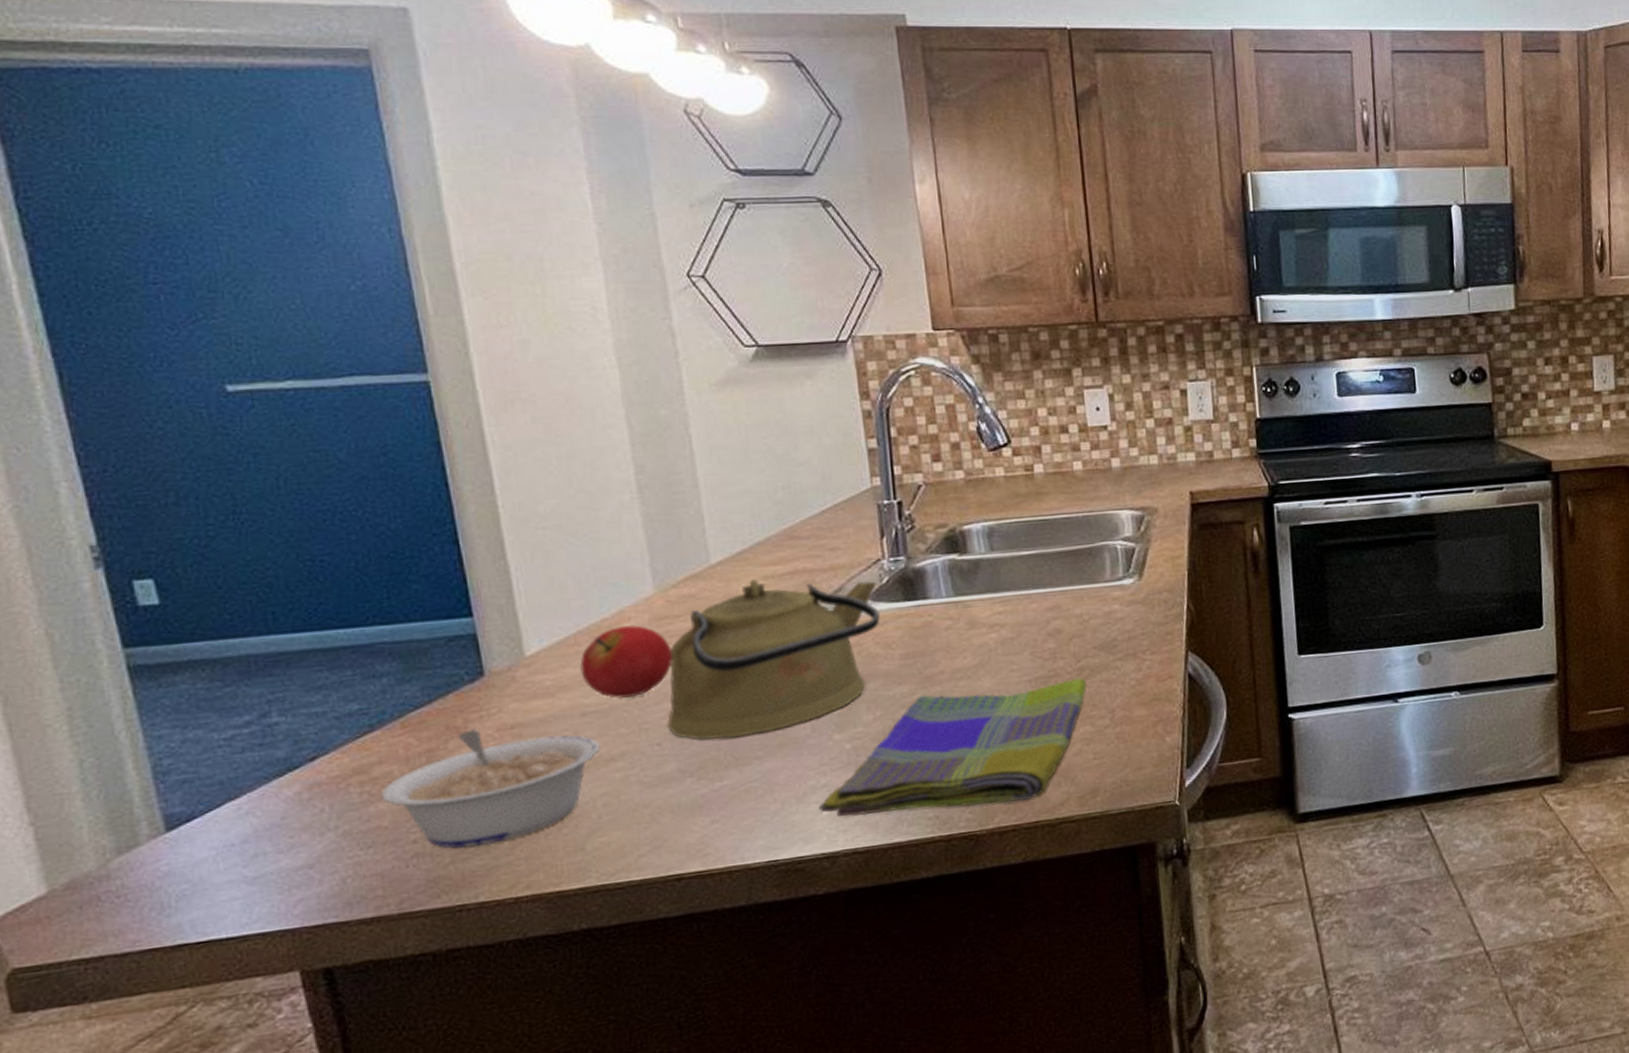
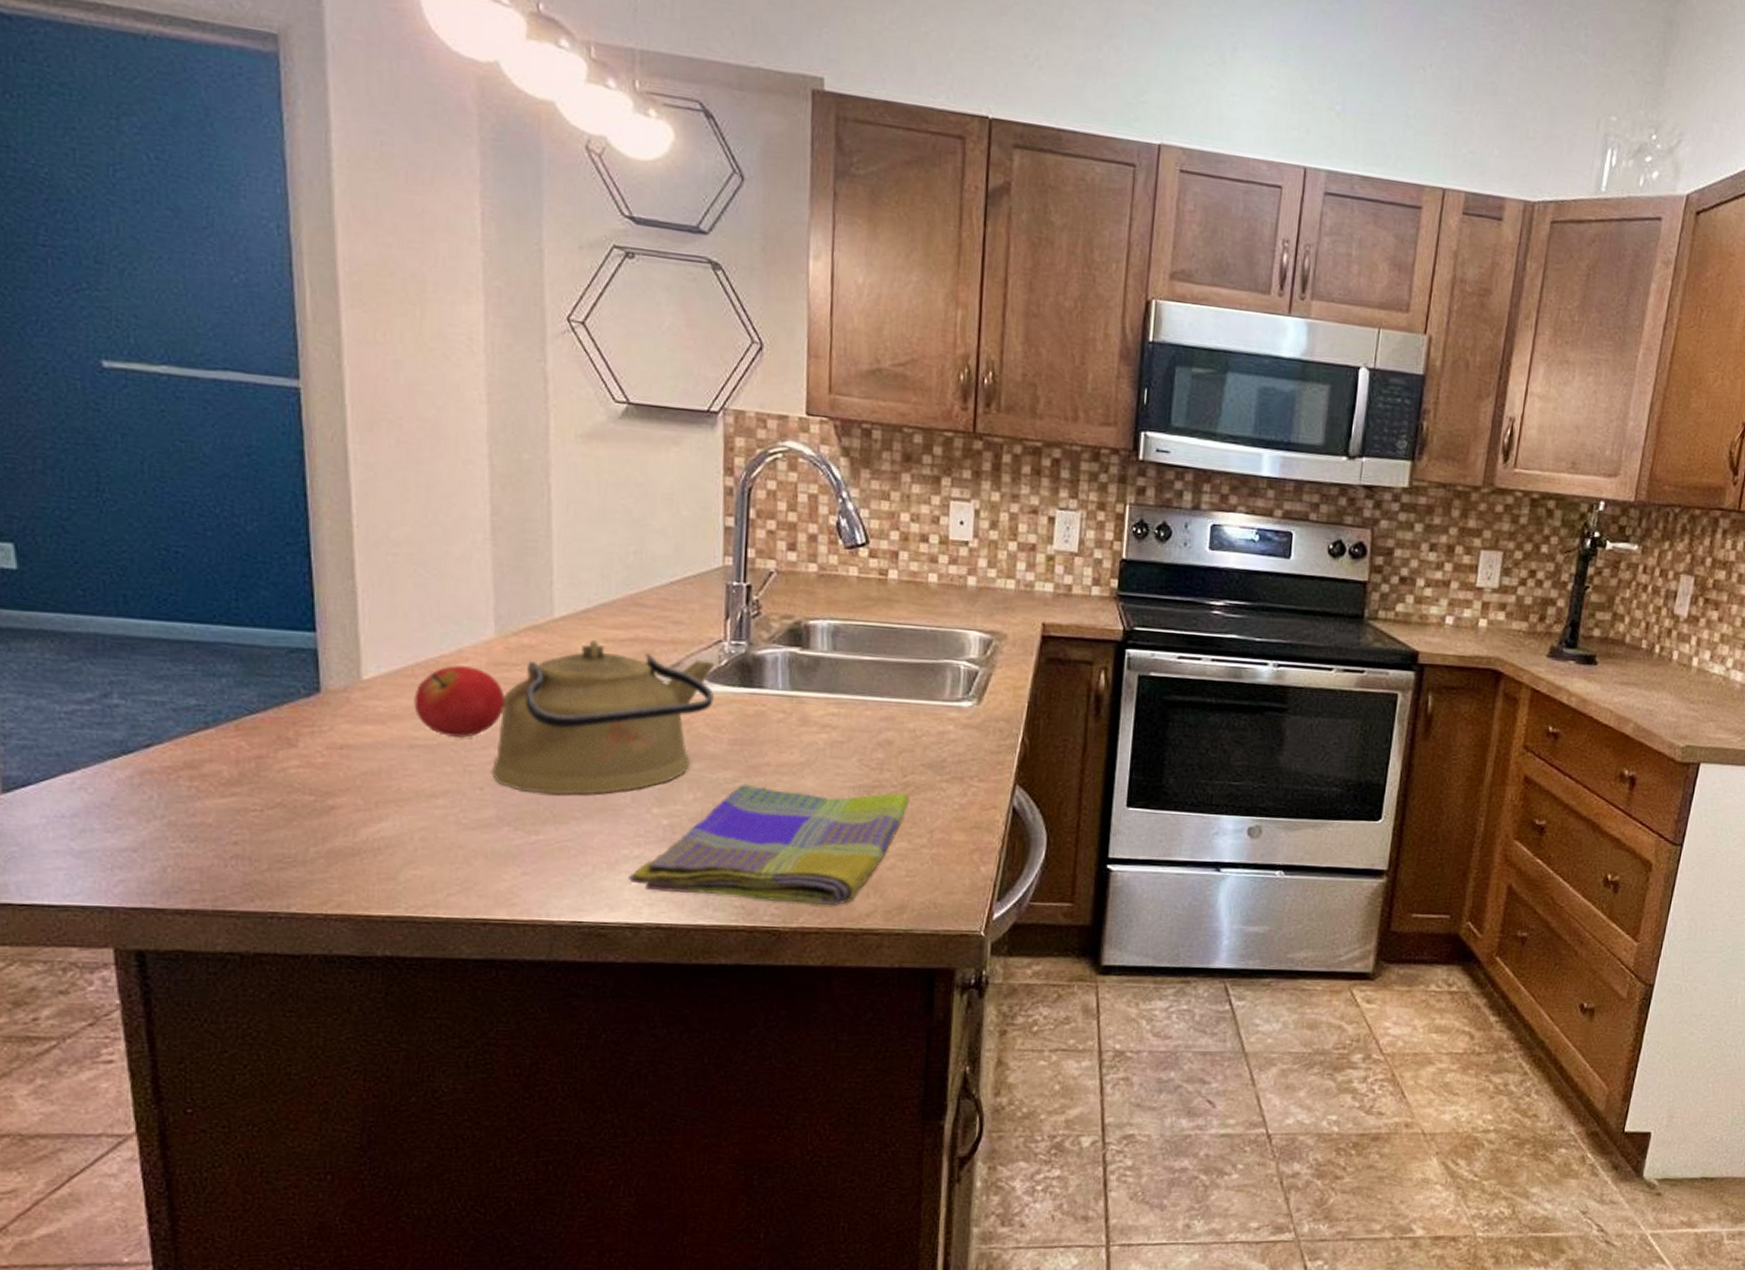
legume: present [381,728,600,849] -> none [209,743,424,858]

